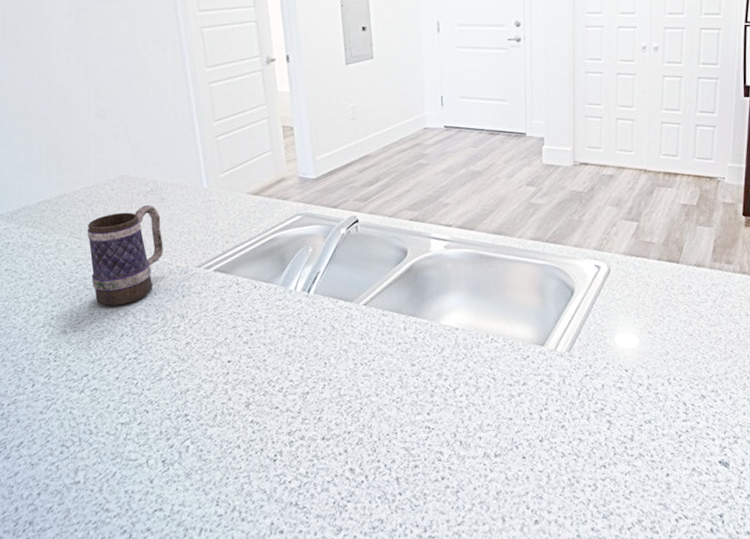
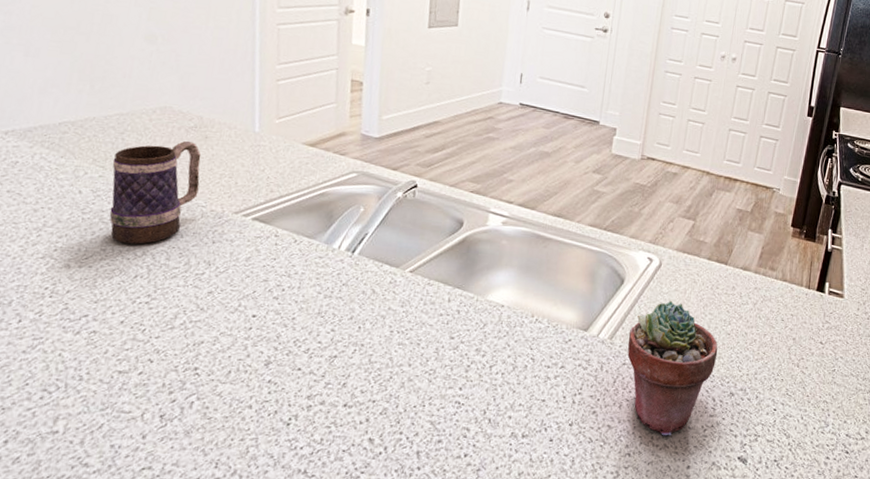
potted succulent: none [587,306,682,445] -> present [627,300,718,436]

